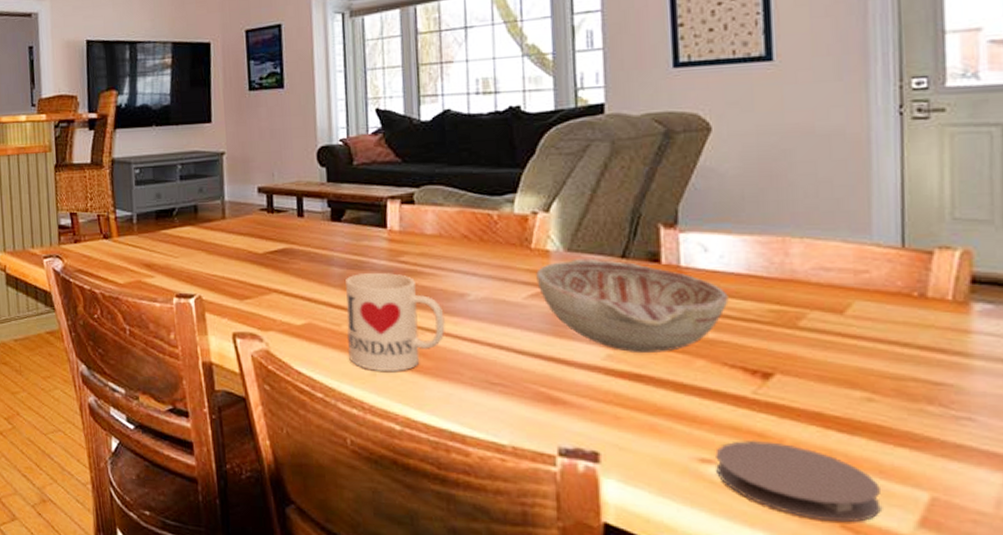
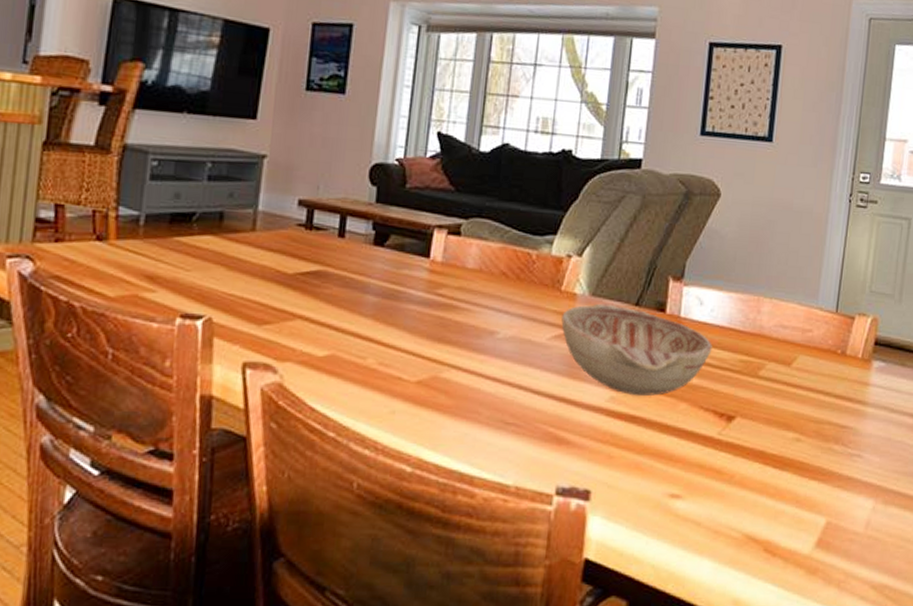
mug: present [346,273,445,371] -> none [369,304,472,410]
coaster: present [716,440,881,523] -> none [681,476,795,547]

